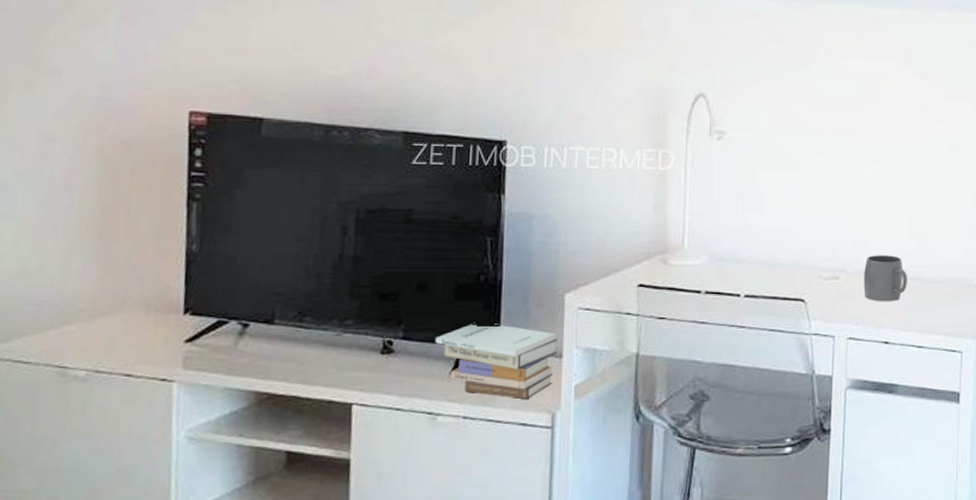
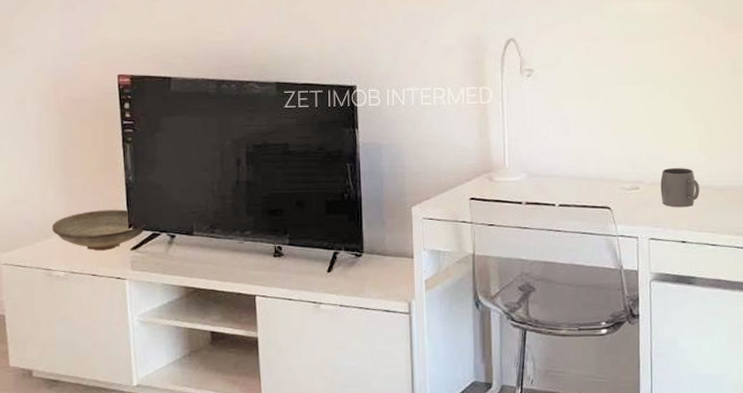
decorative bowl: none [73,288,211,343] -> present [51,209,147,251]
books: present [435,322,558,400] -> none [313,231,410,292]

